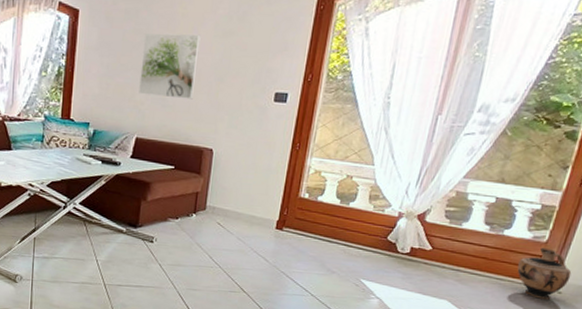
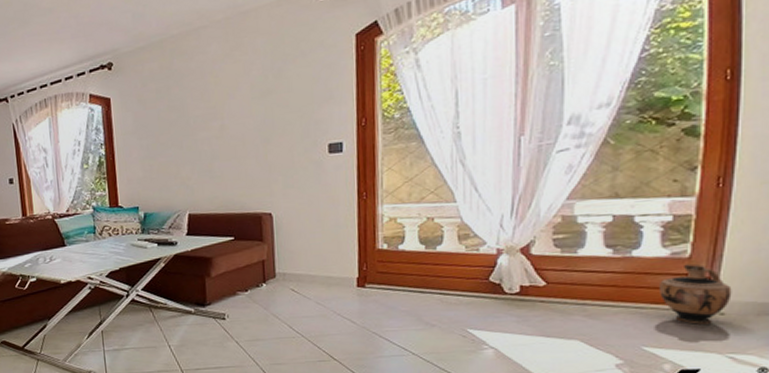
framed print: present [139,33,201,100] -> none [179,99,241,170]

